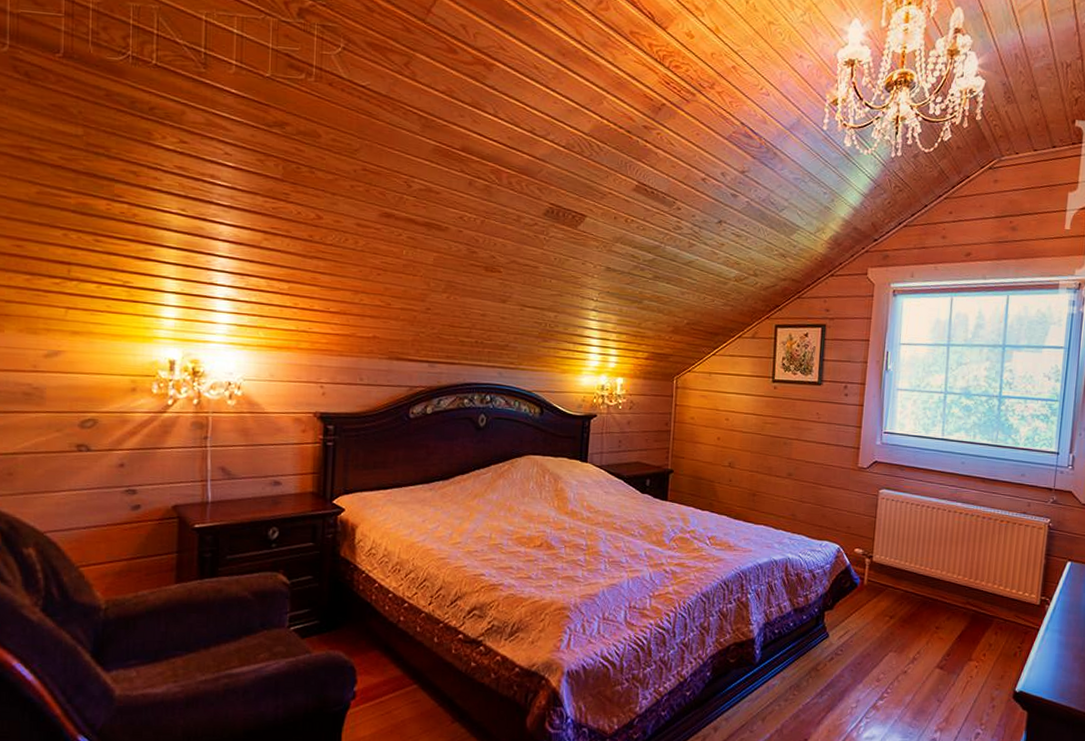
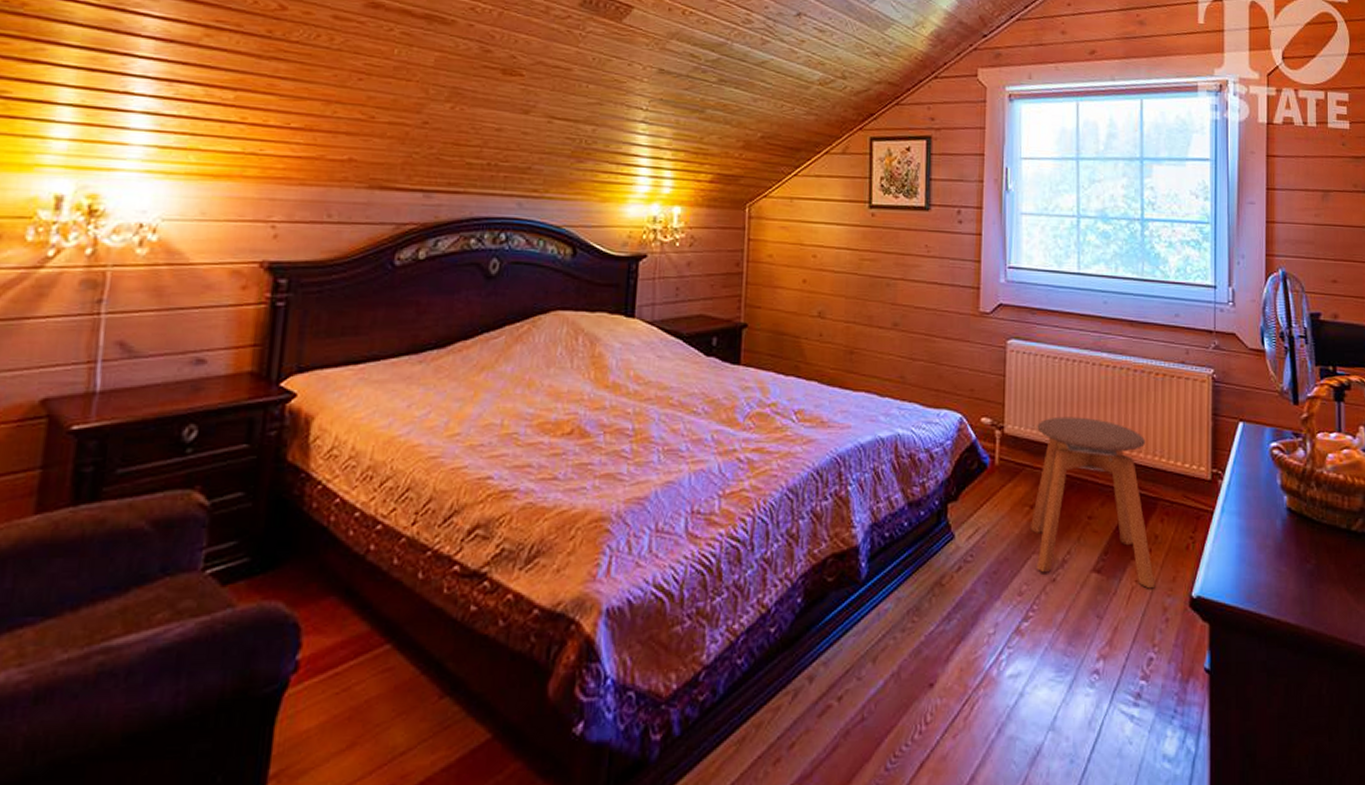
stool: none [888,550,988,683] -> present [1029,416,1155,589]

